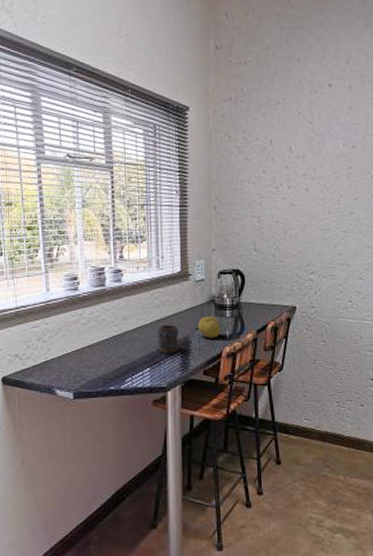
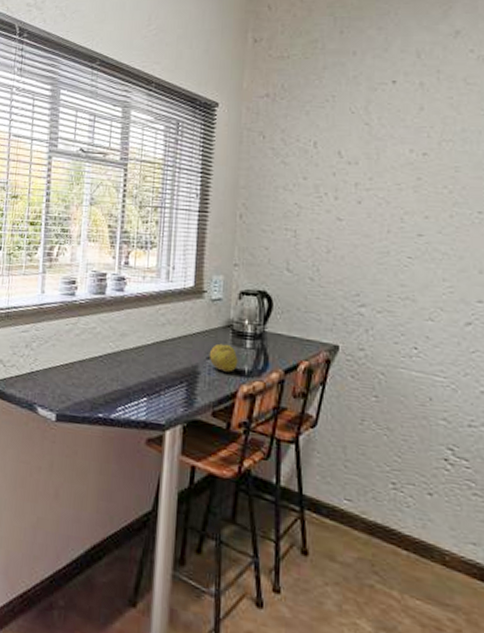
mug: present [157,324,179,353] -> none [159,347,186,384]

